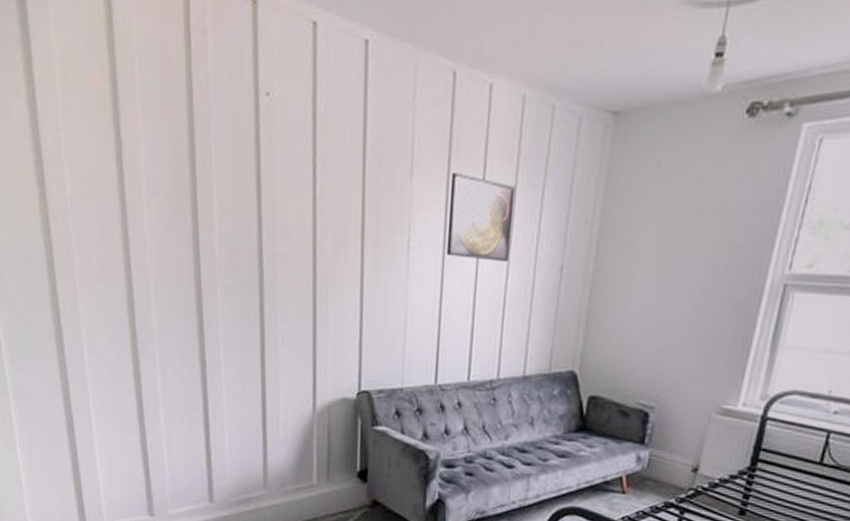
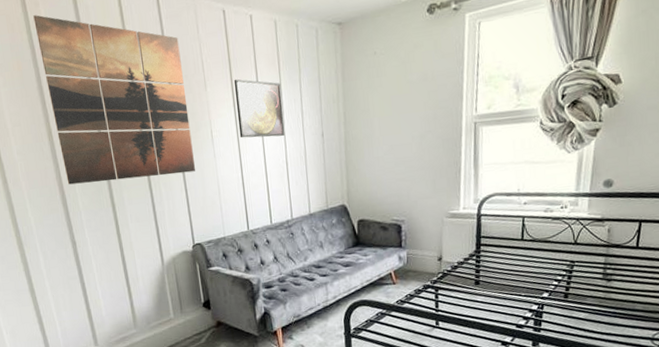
wall art: none [197,45,386,292] -> present [33,15,195,185]

